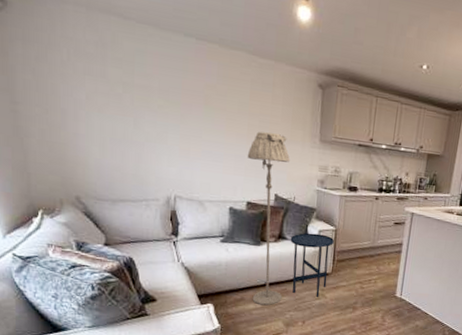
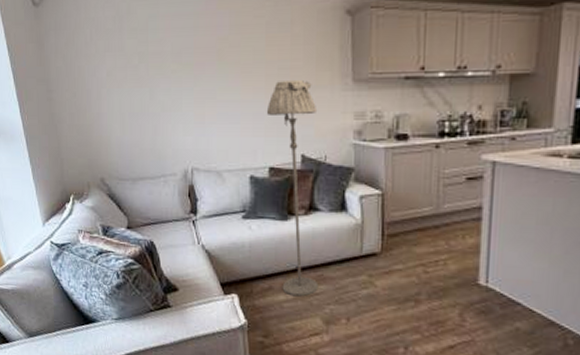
side table: present [290,233,334,297] -> none [323,200,381,286]

